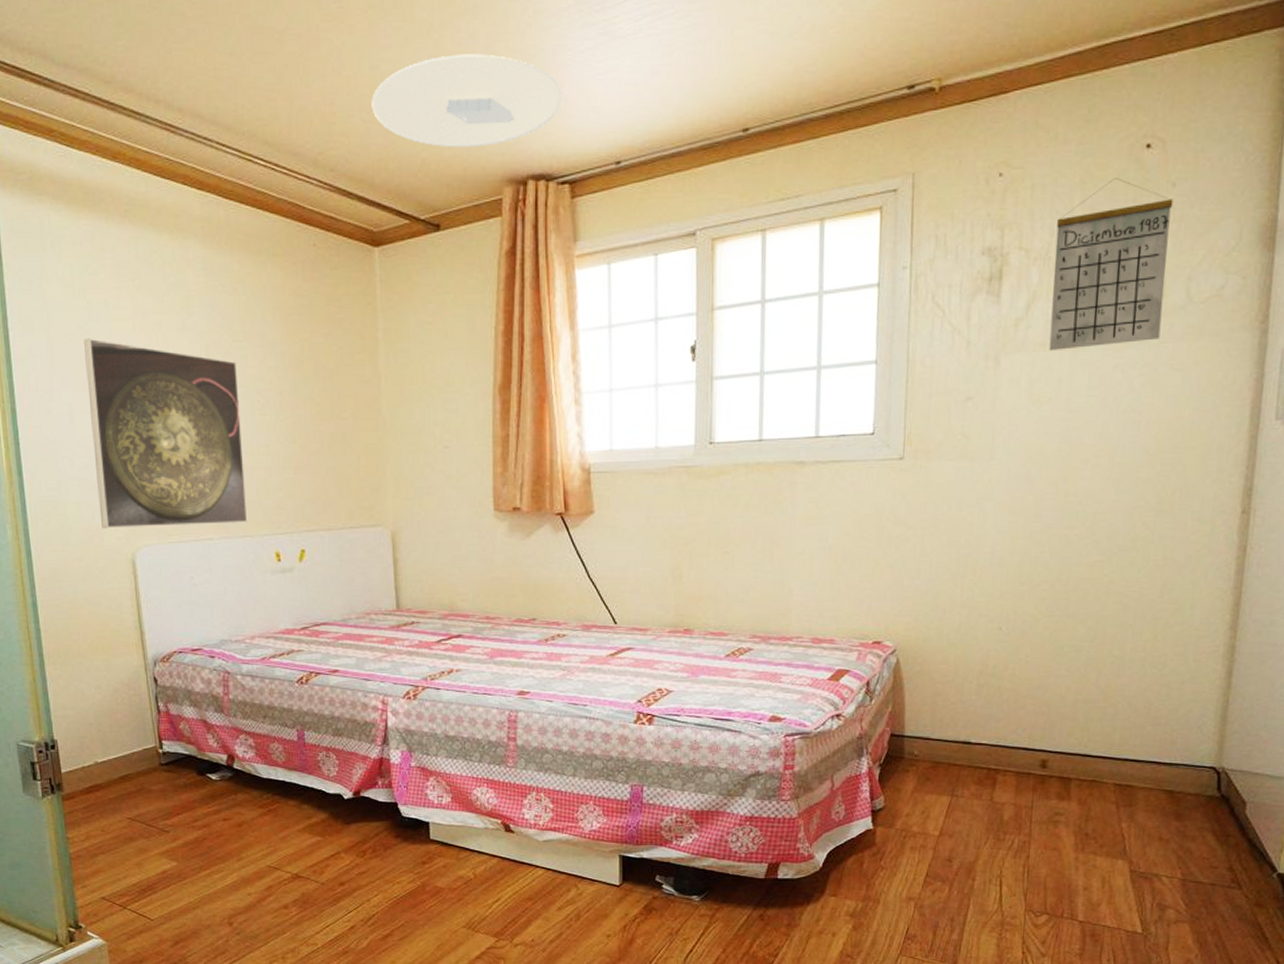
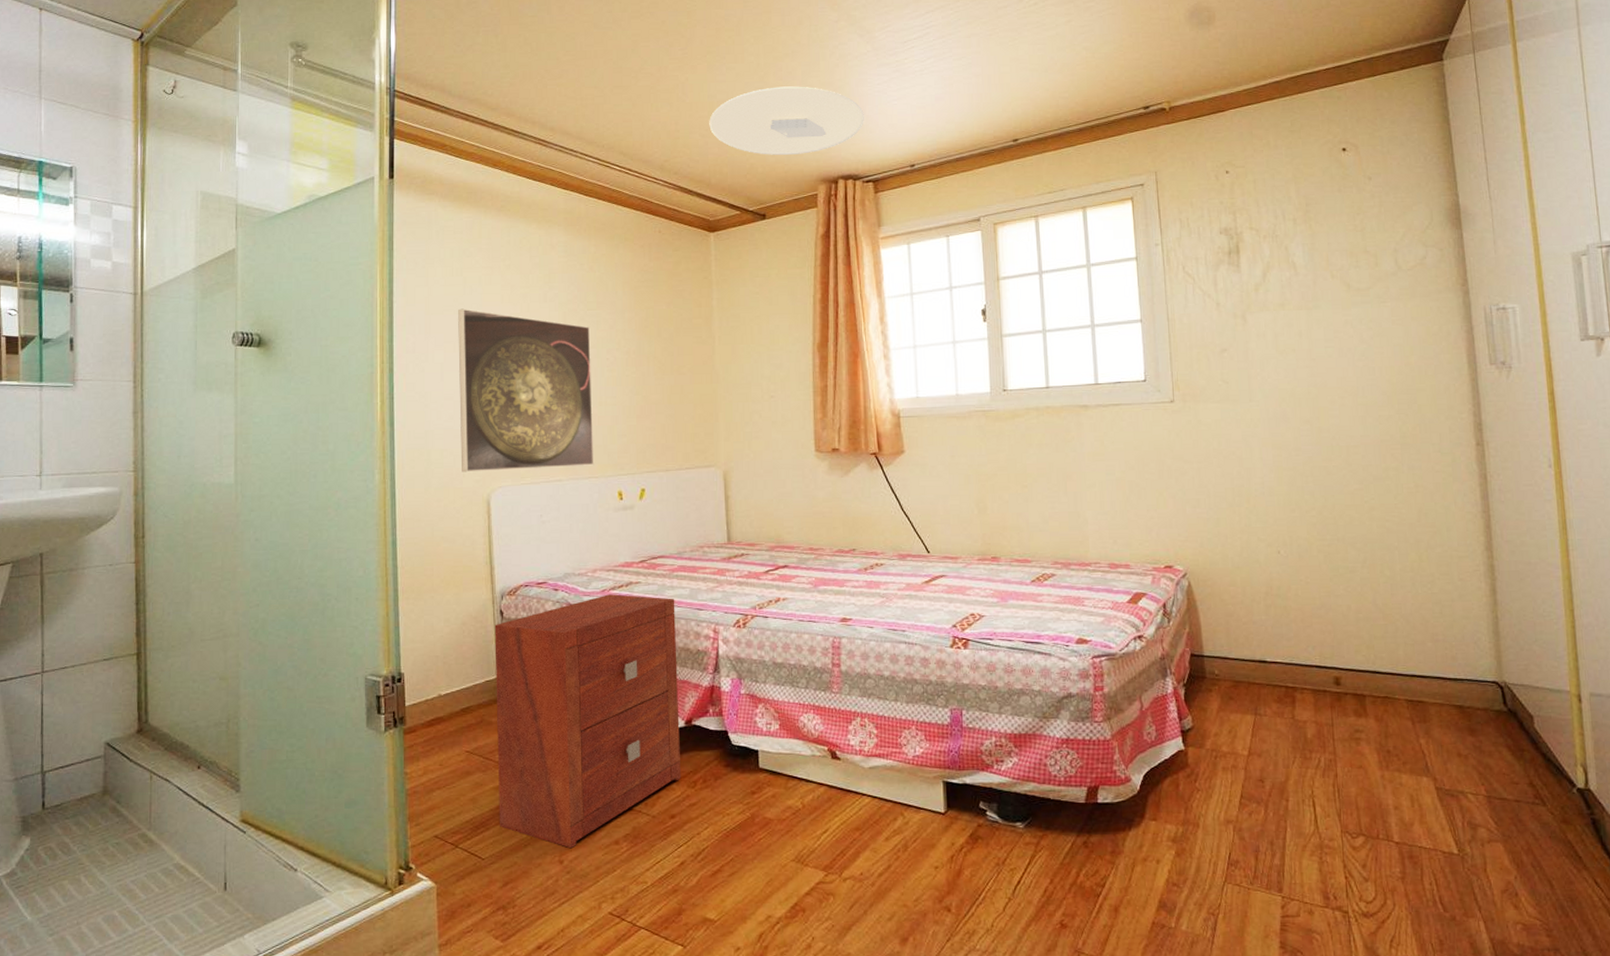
nightstand: none [149,662,350,912] -> present [495,594,682,849]
calendar: present [1048,178,1173,352] -> none [1279,174,1379,311]

